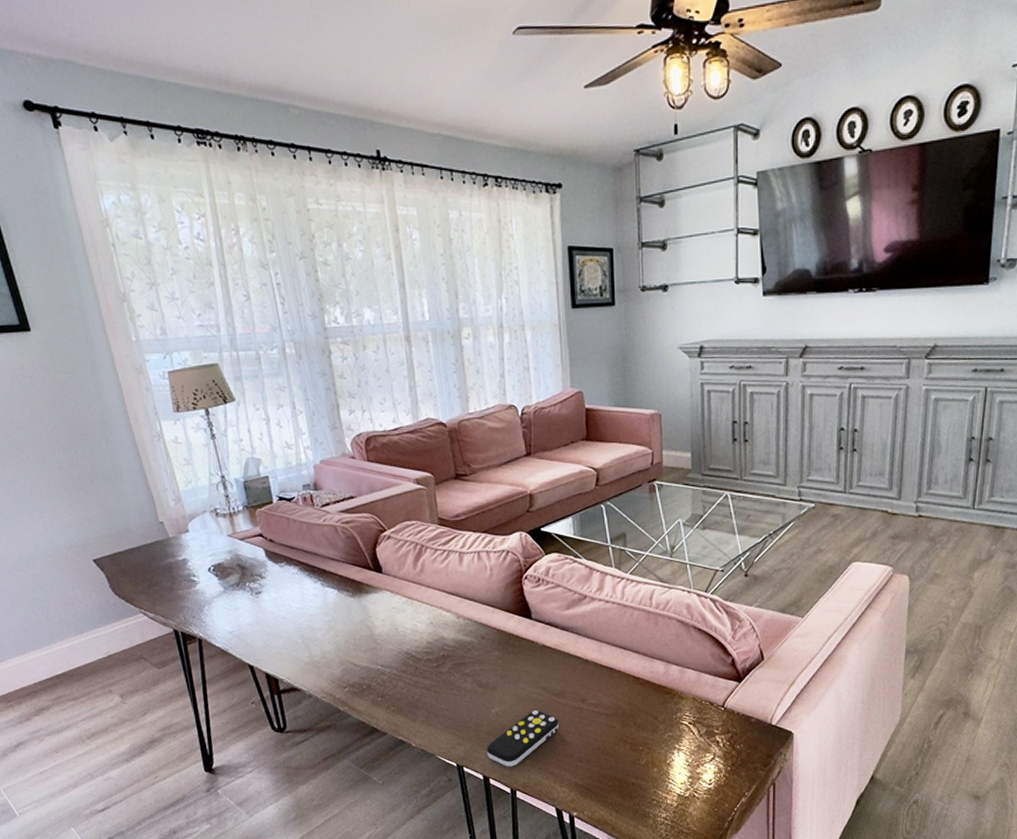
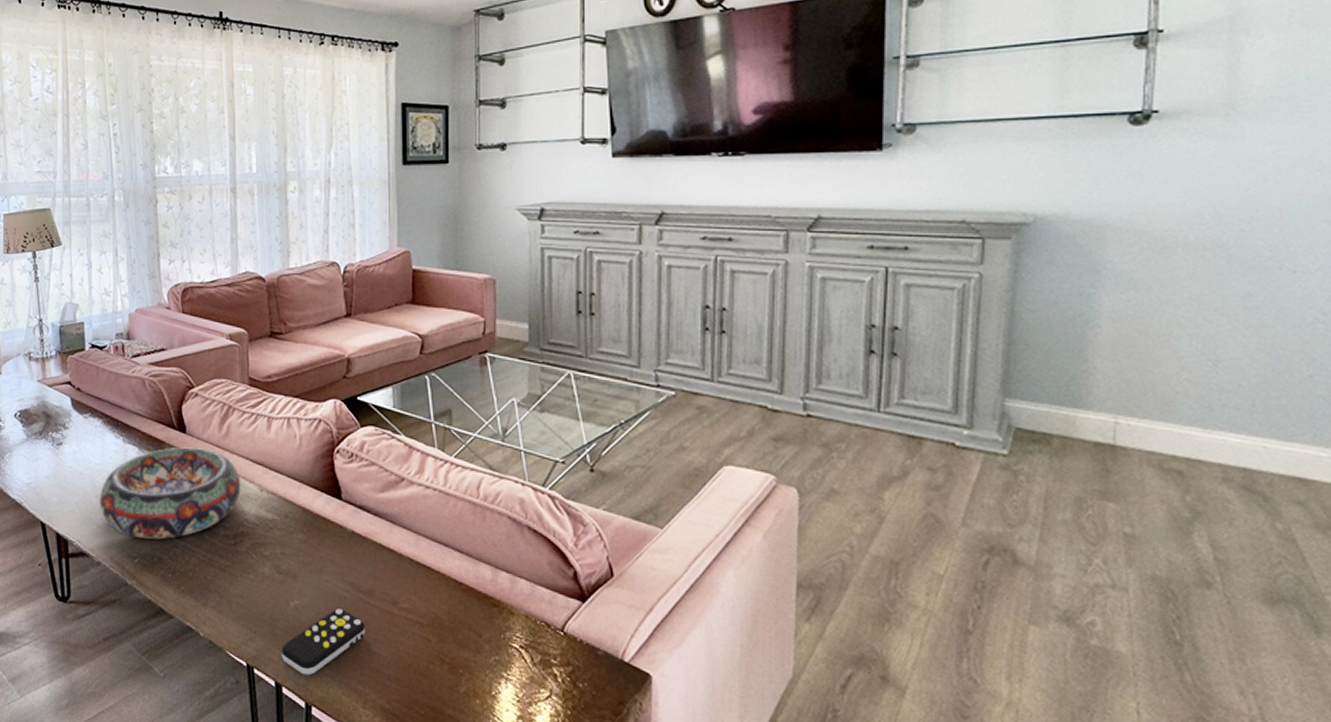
decorative bowl: none [304,585,439,670] -> present [100,447,241,540]

